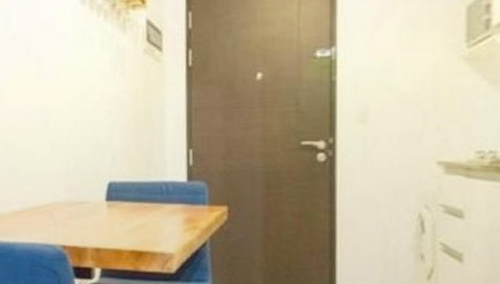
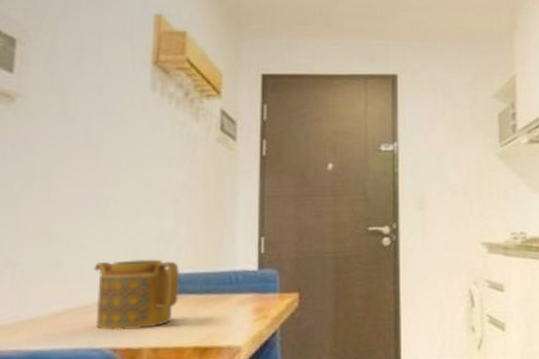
teapot: none [43,167,116,231] -> present [94,259,180,331]

